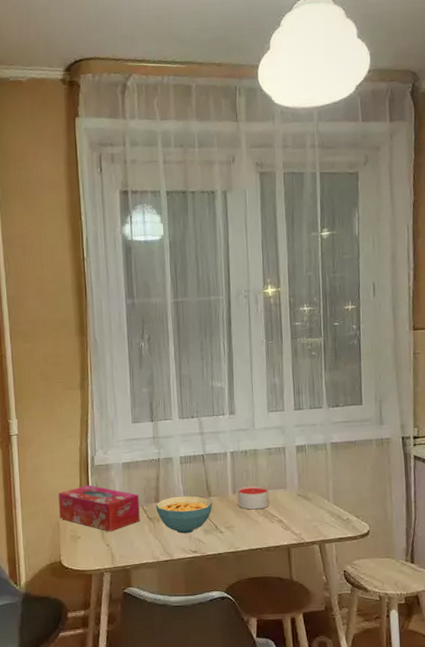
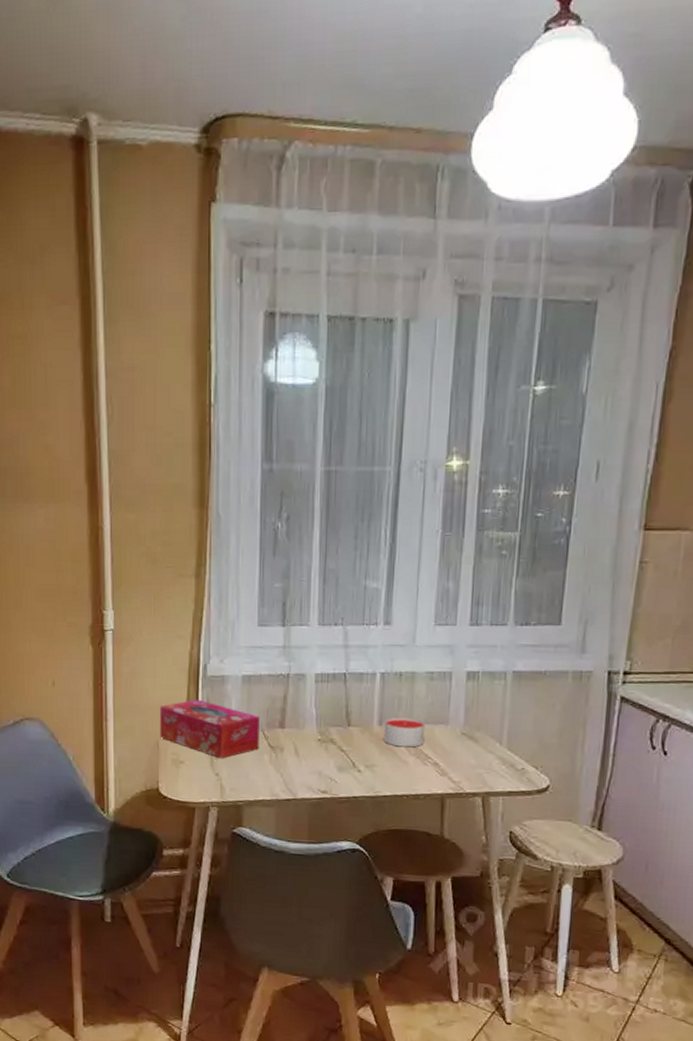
cereal bowl: present [155,496,213,534] -> none [280,722,352,769]

